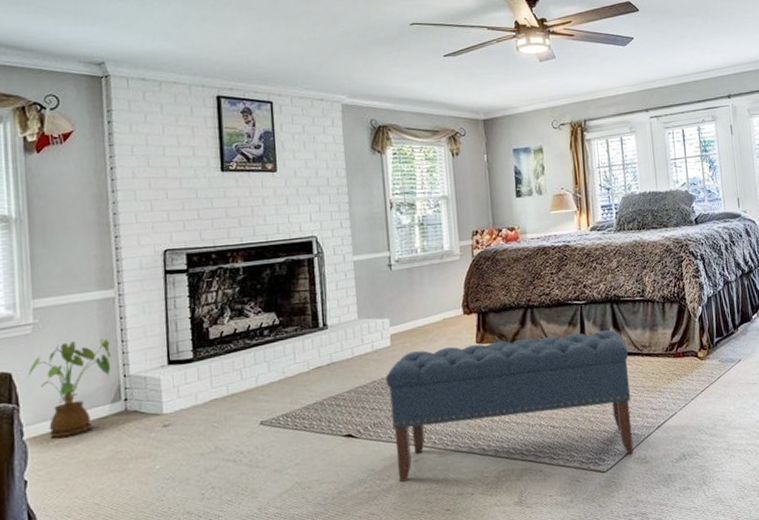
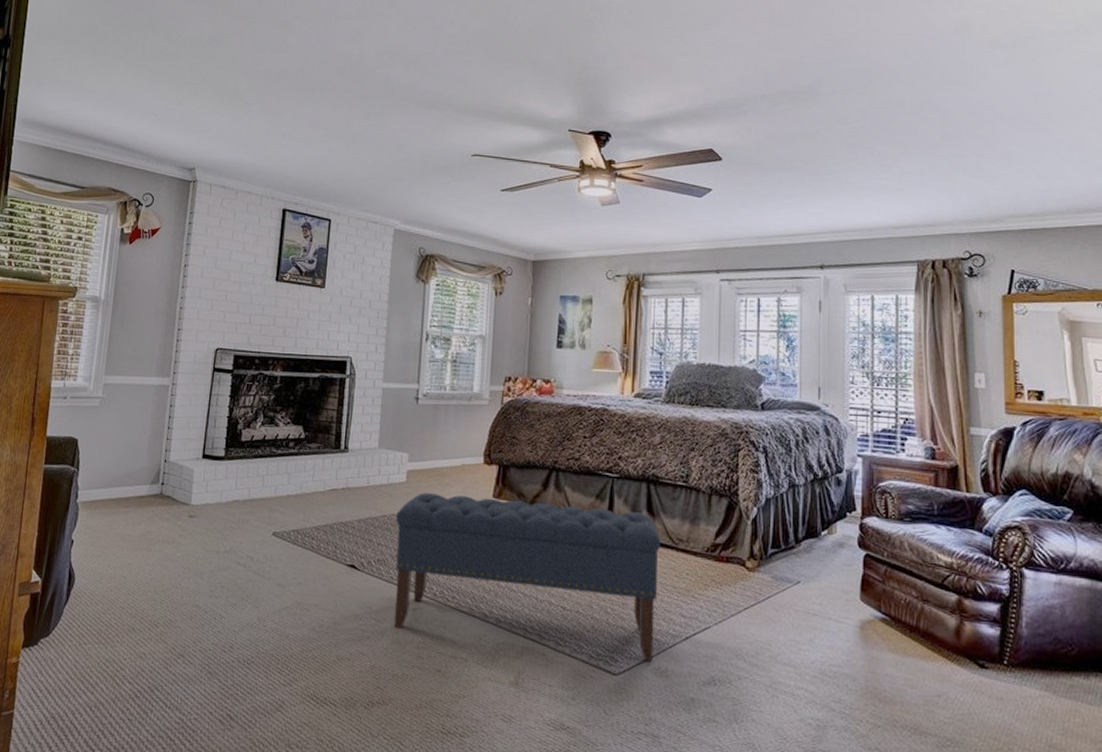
house plant: present [28,338,111,438] -> none [90,419,158,508]

